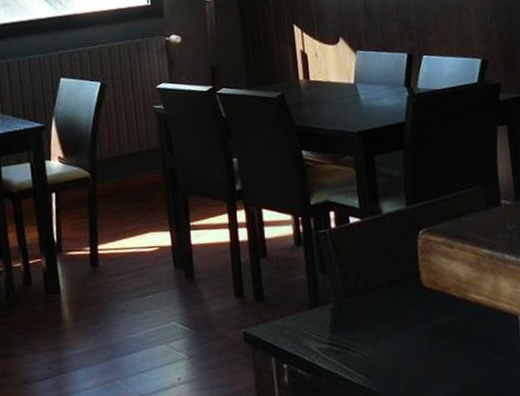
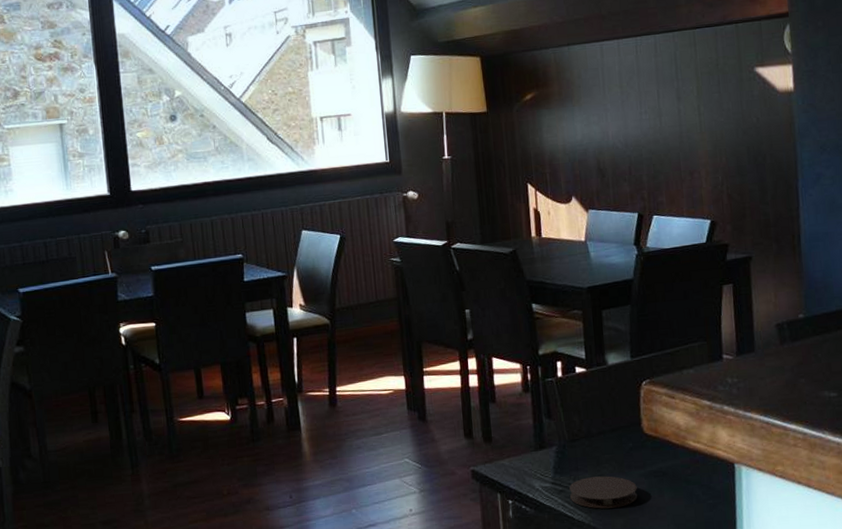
coaster: none [347,334,420,371] -> present [569,476,638,509]

